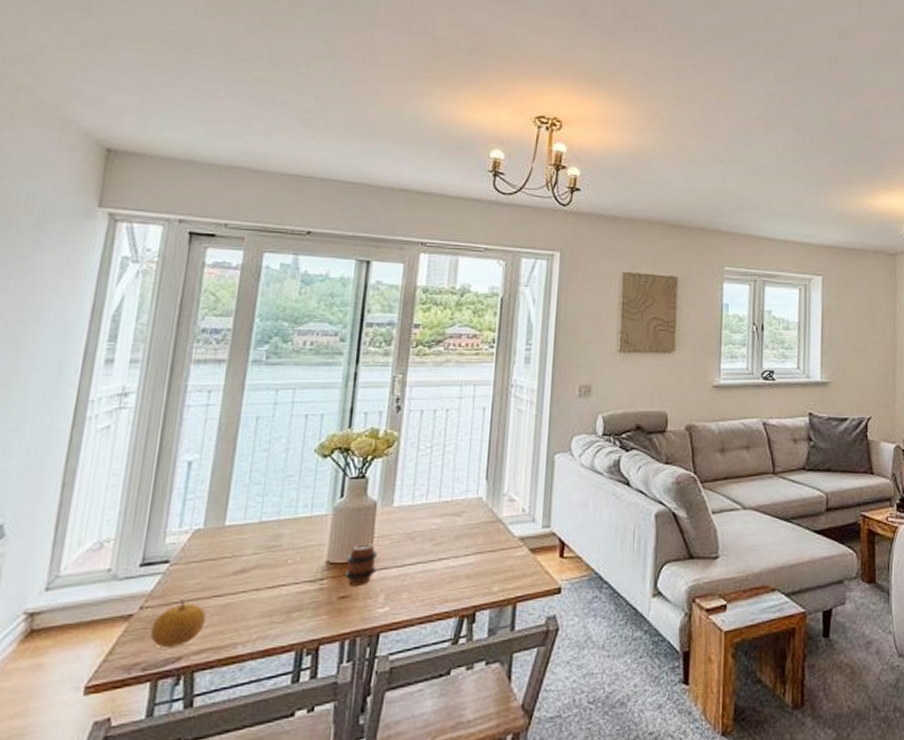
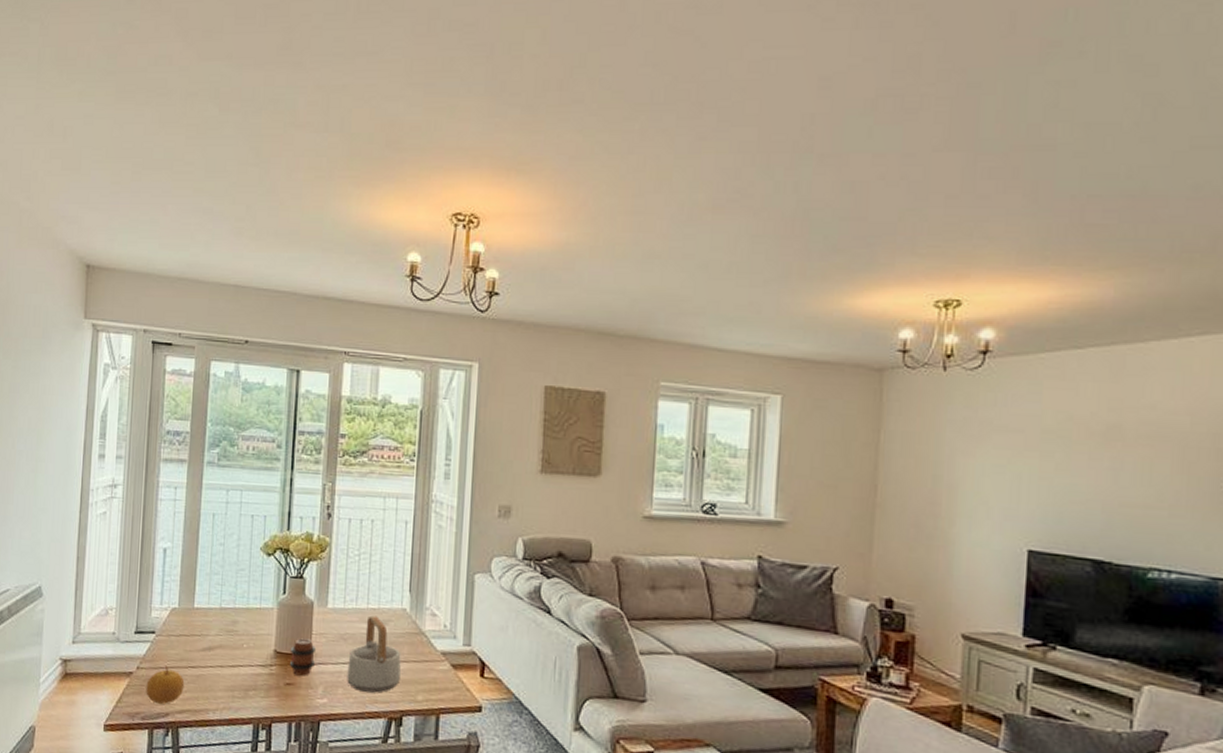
teapot: none [413,509,476,592] -> present [347,615,401,693]

